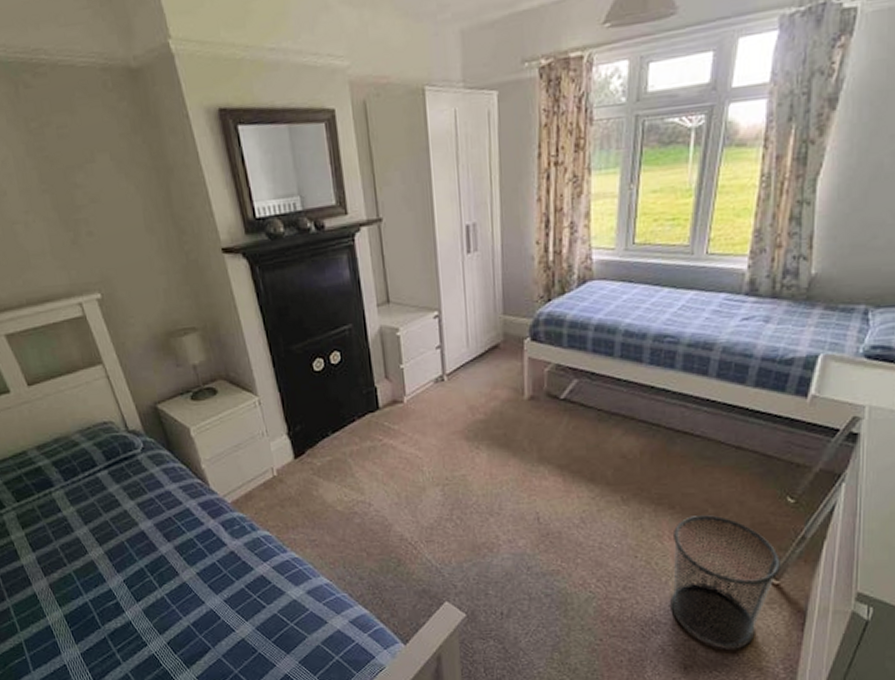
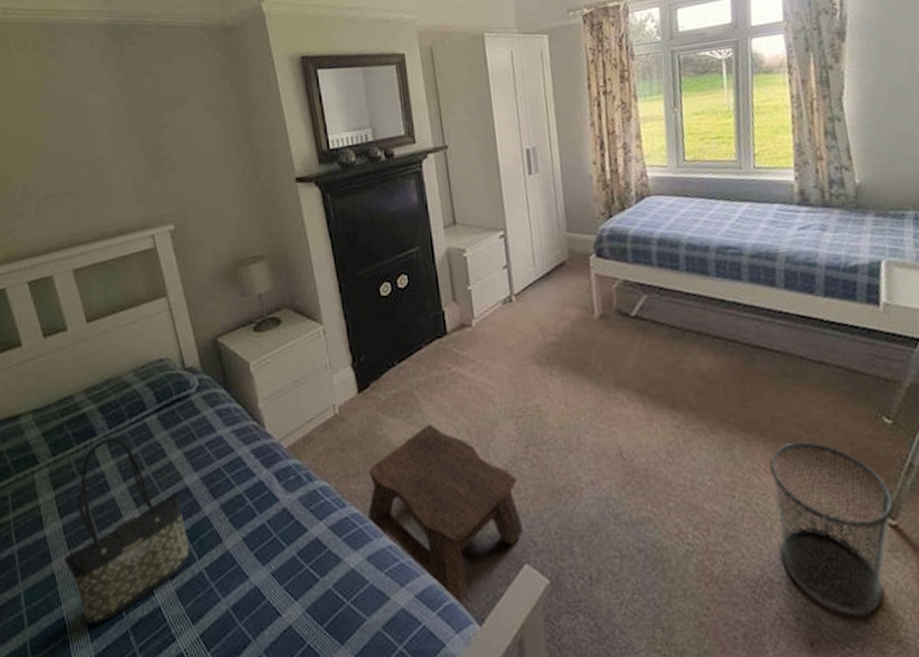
tote bag: none [41,488,153,632] -> present [63,437,191,625]
stool: none [306,487,445,630] -> present [367,424,523,606]

